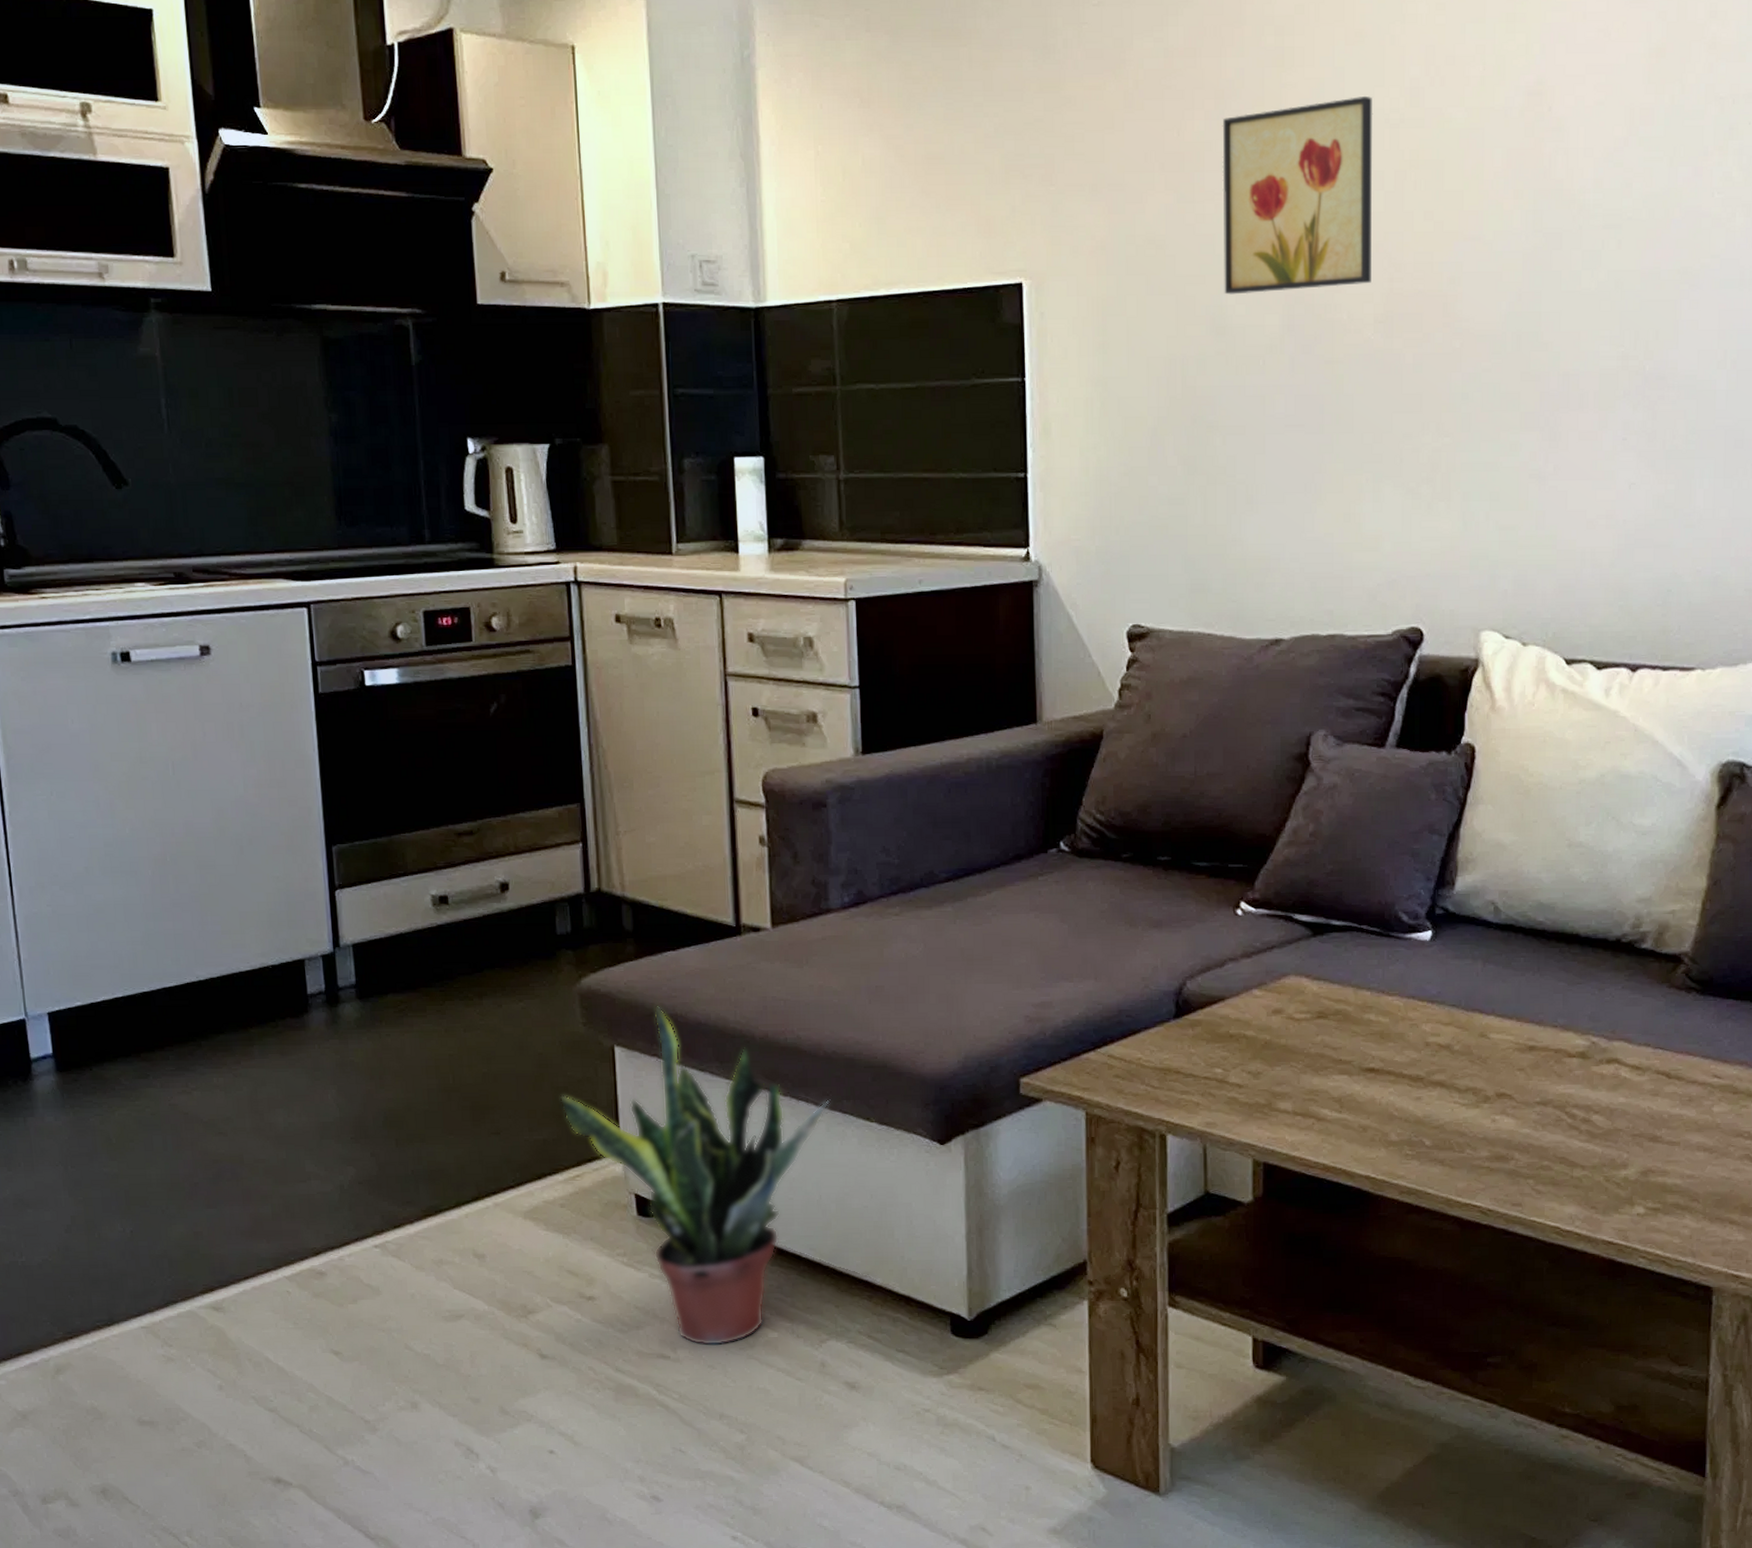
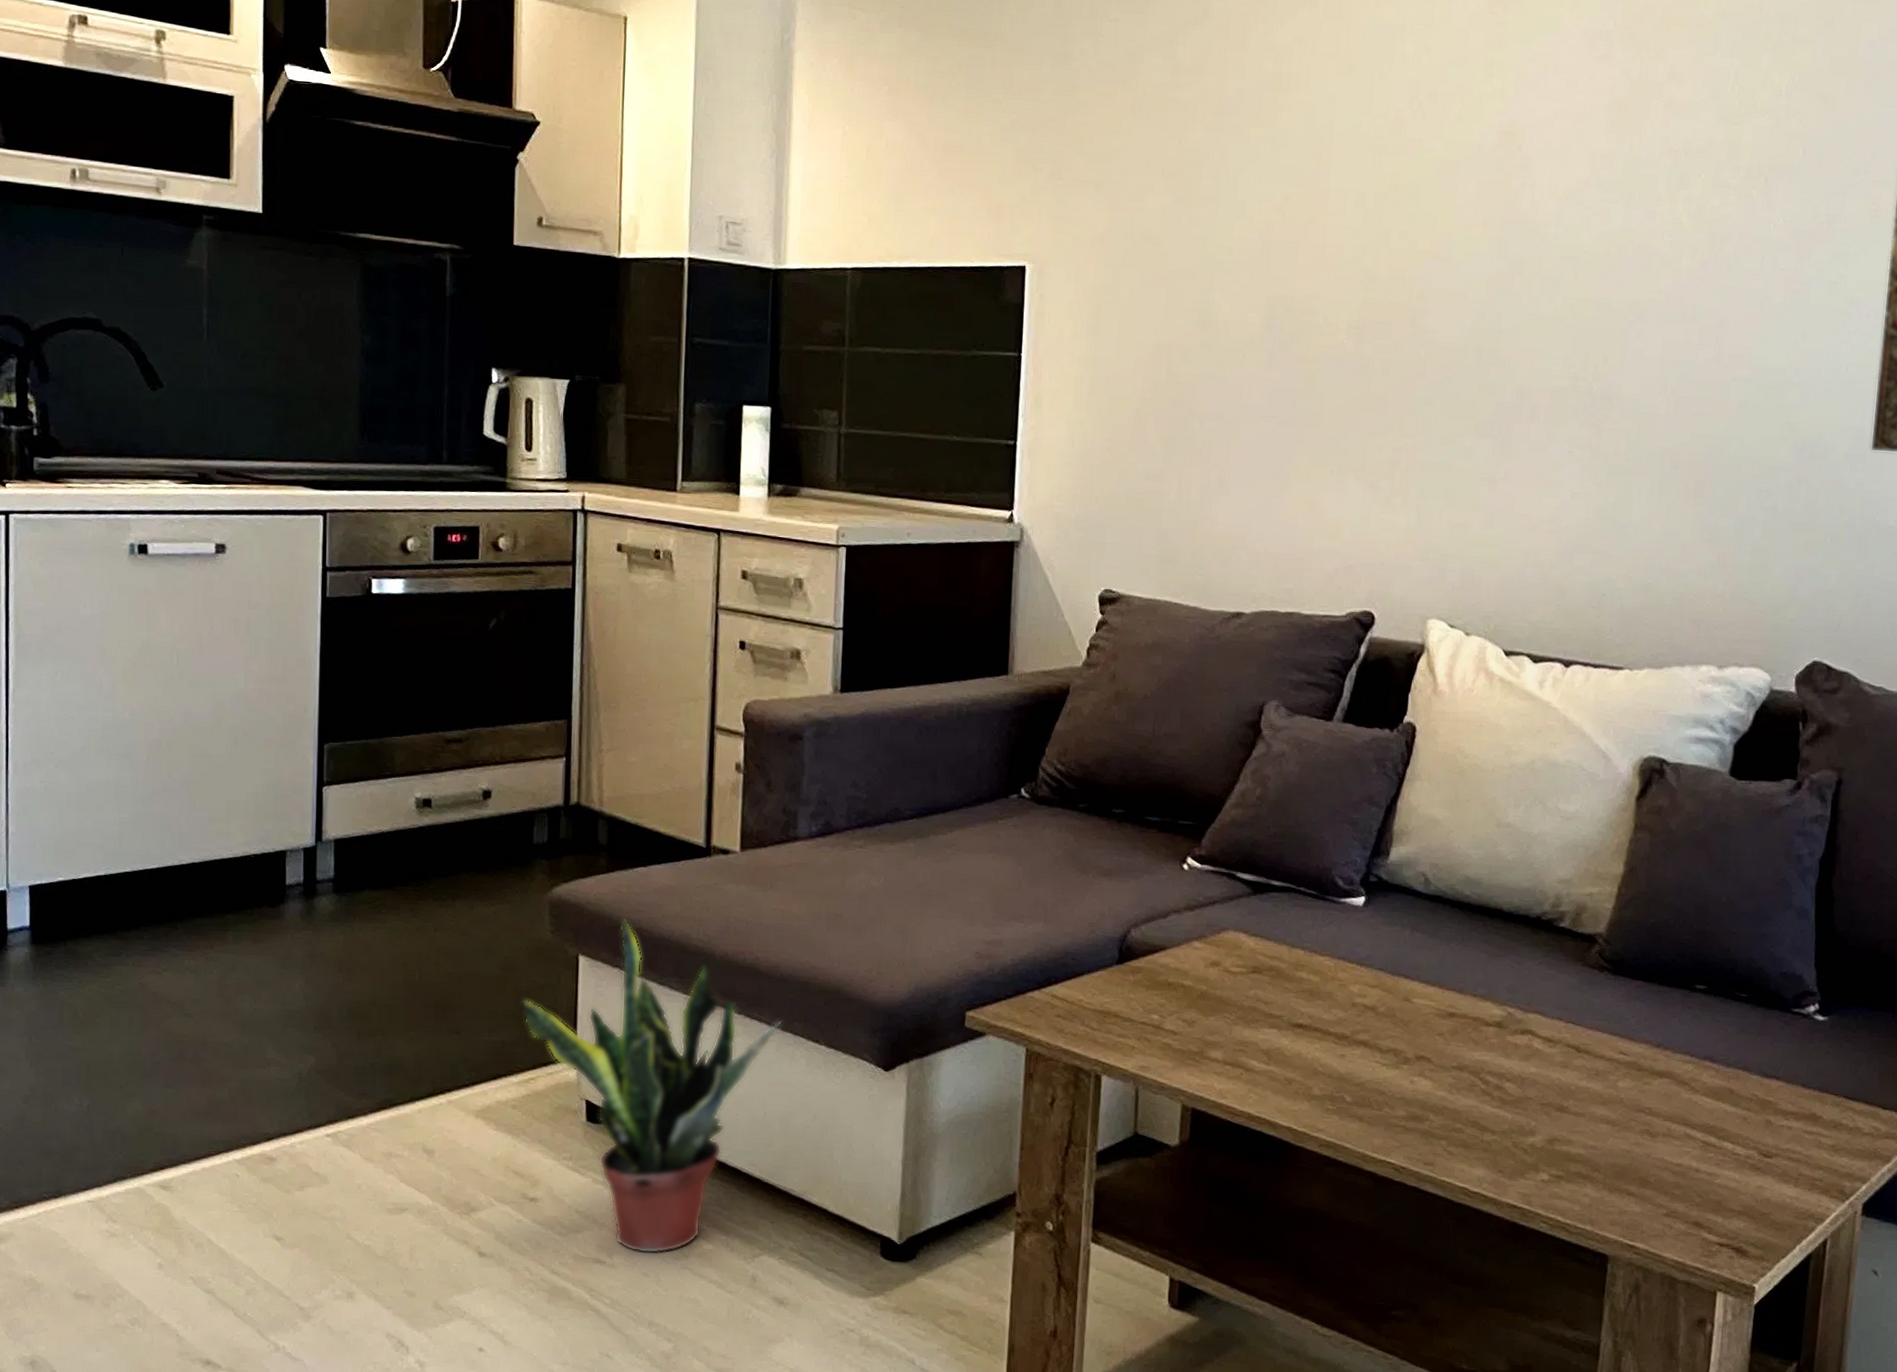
wall art: present [1222,96,1373,295] -> none [1211,122,1359,293]

